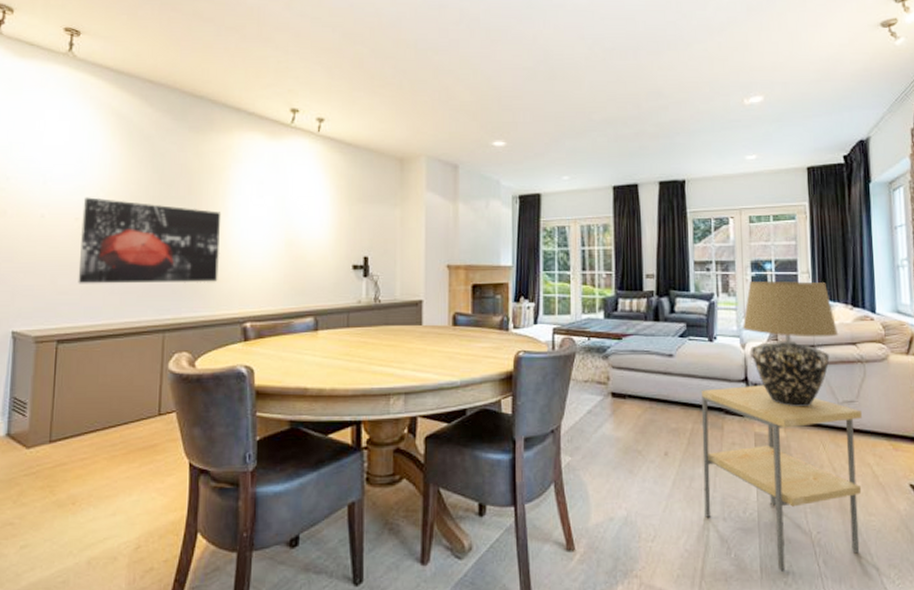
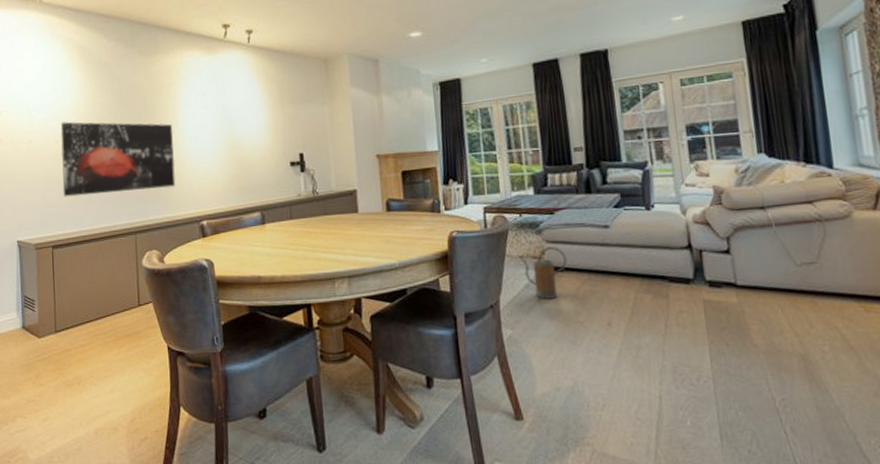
watering can: none [584,373,631,426] -> present [519,247,567,299]
side table: present [702,385,862,571] -> none [642,250,833,439]
table lamp: present [742,281,839,407] -> none [681,140,792,272]

